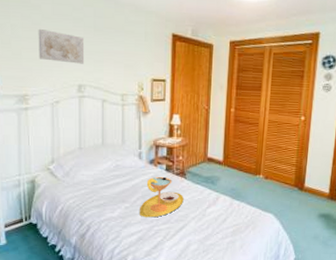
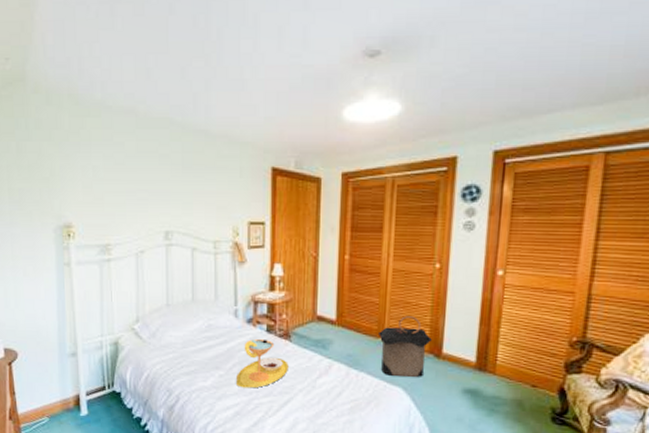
wall art: present [38,28,85,64] -> none [121,168,172,207]
laundry hamper: none [256,158,297,206] -> present [379,316,432,377]

